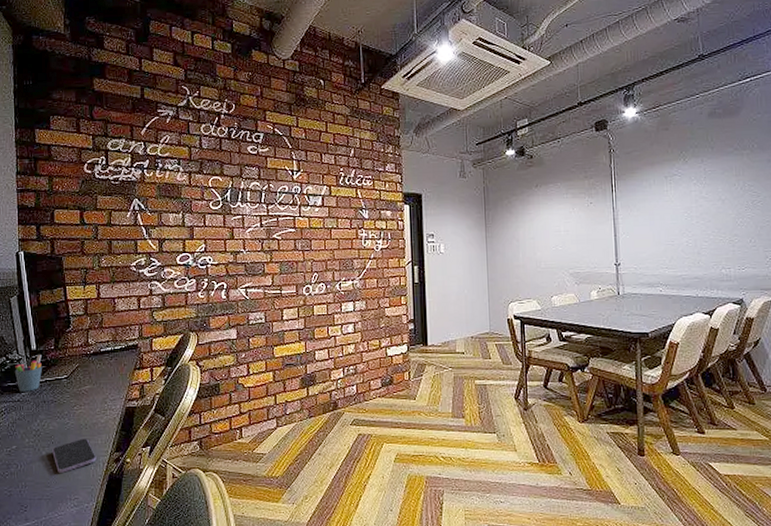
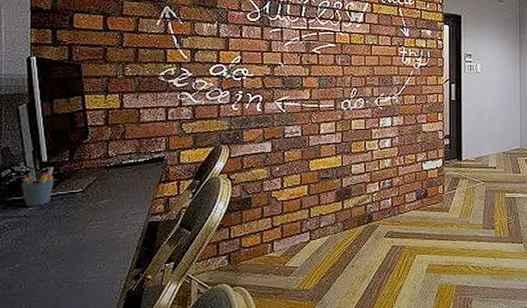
smartphone: present [52,438,97,473] -> none [63,255,114,292]

